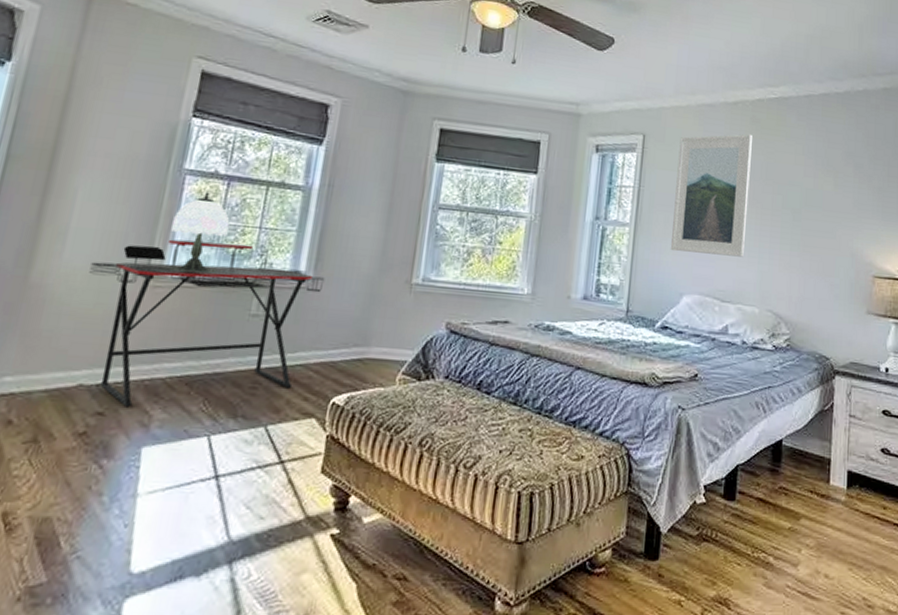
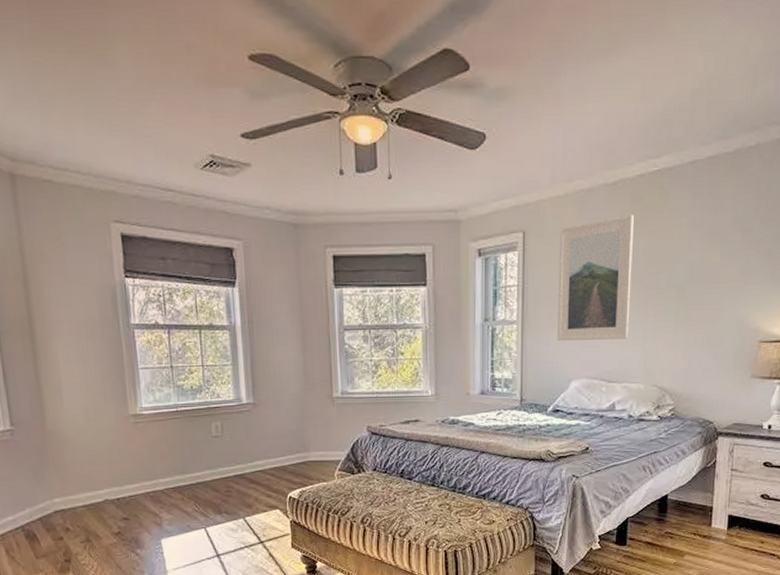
desk: present [89,239,325,407] -> none [86,381,263,513]
table lamp: present [137,192,230,274] -> none [119,341,184,409]

